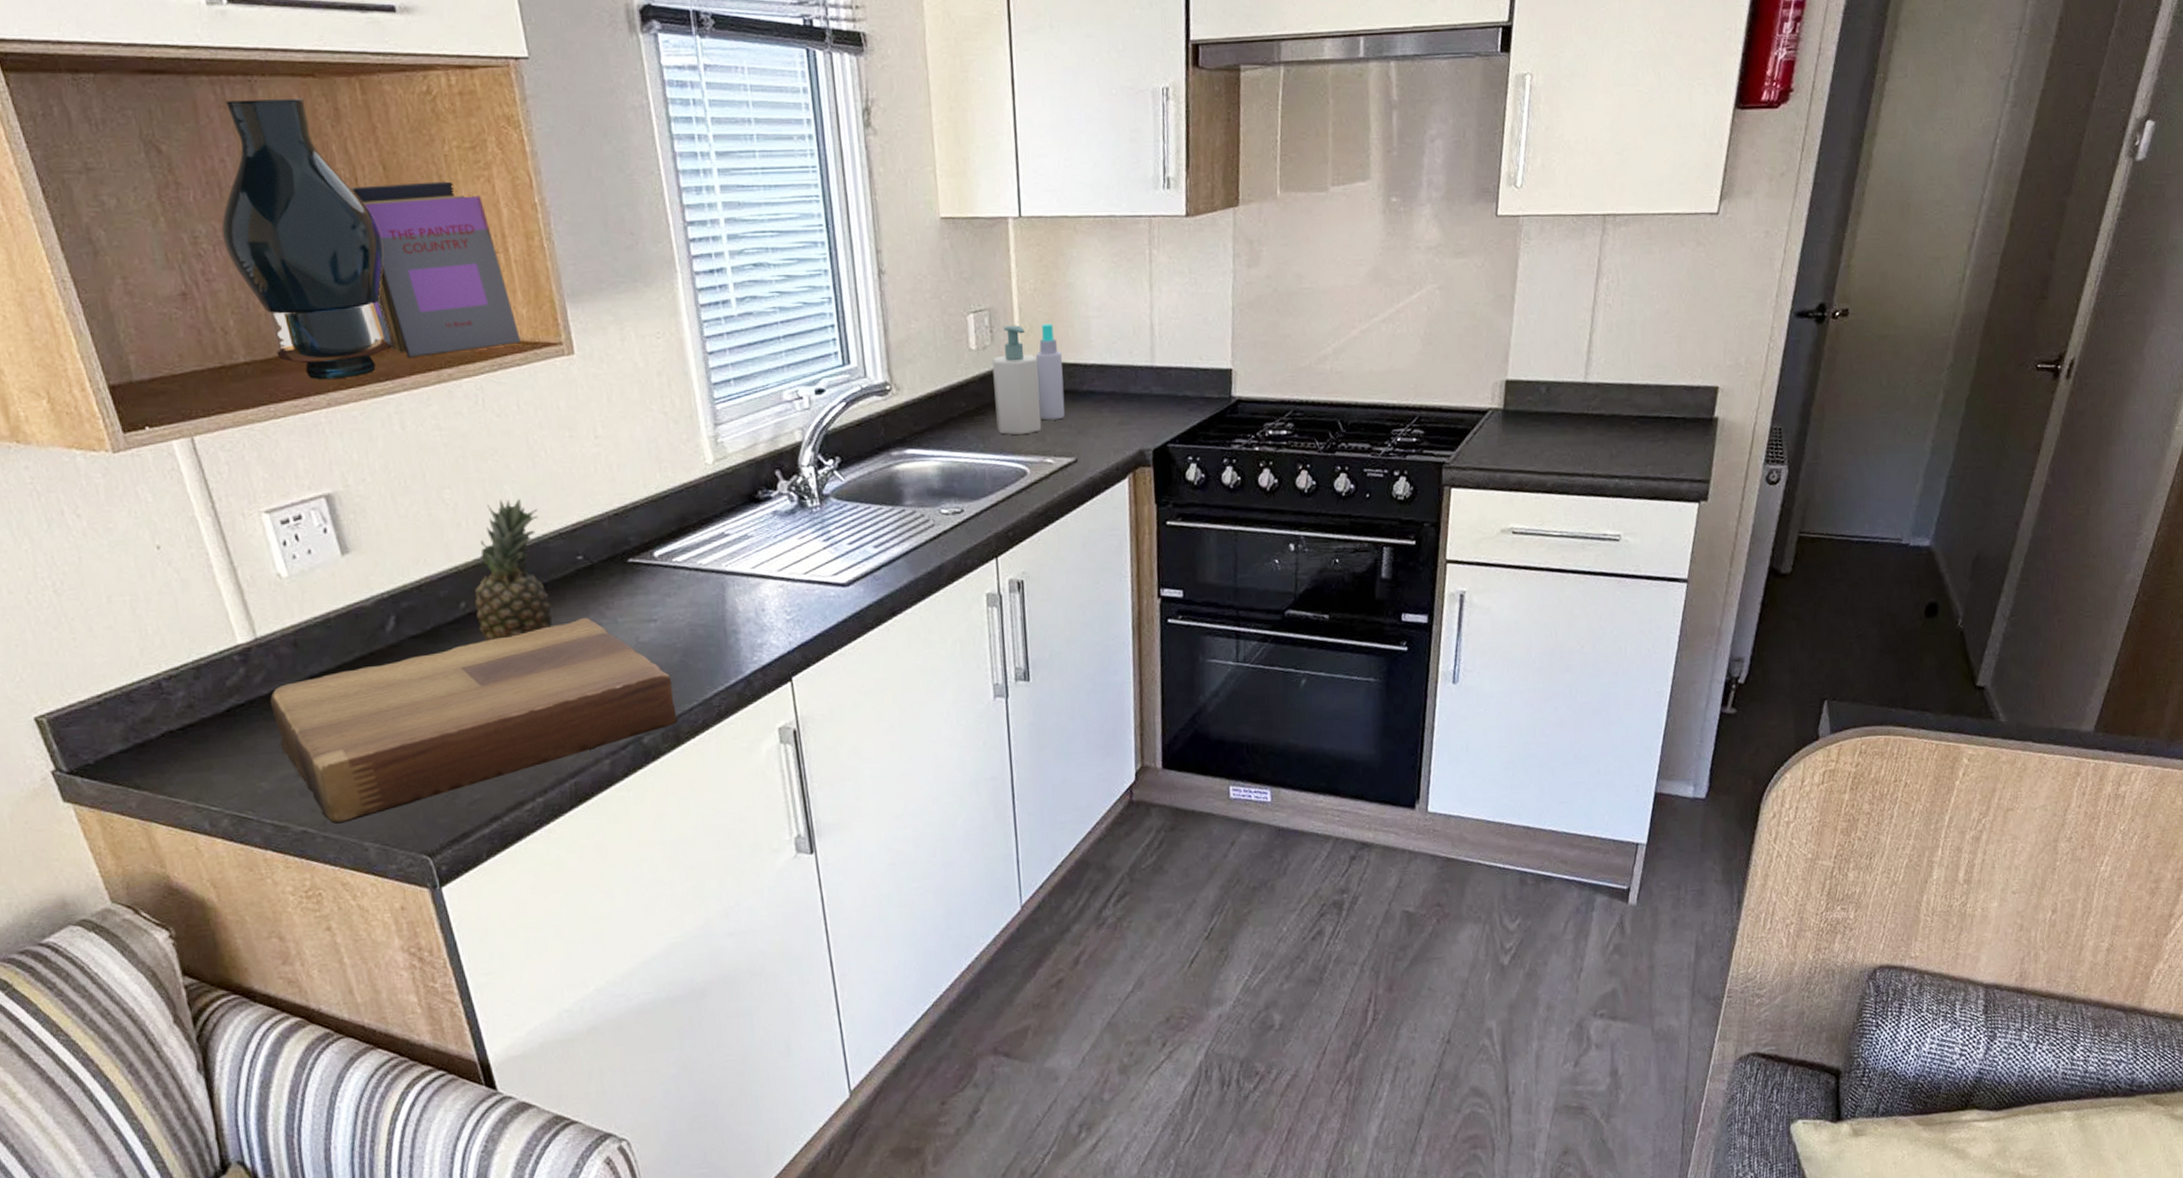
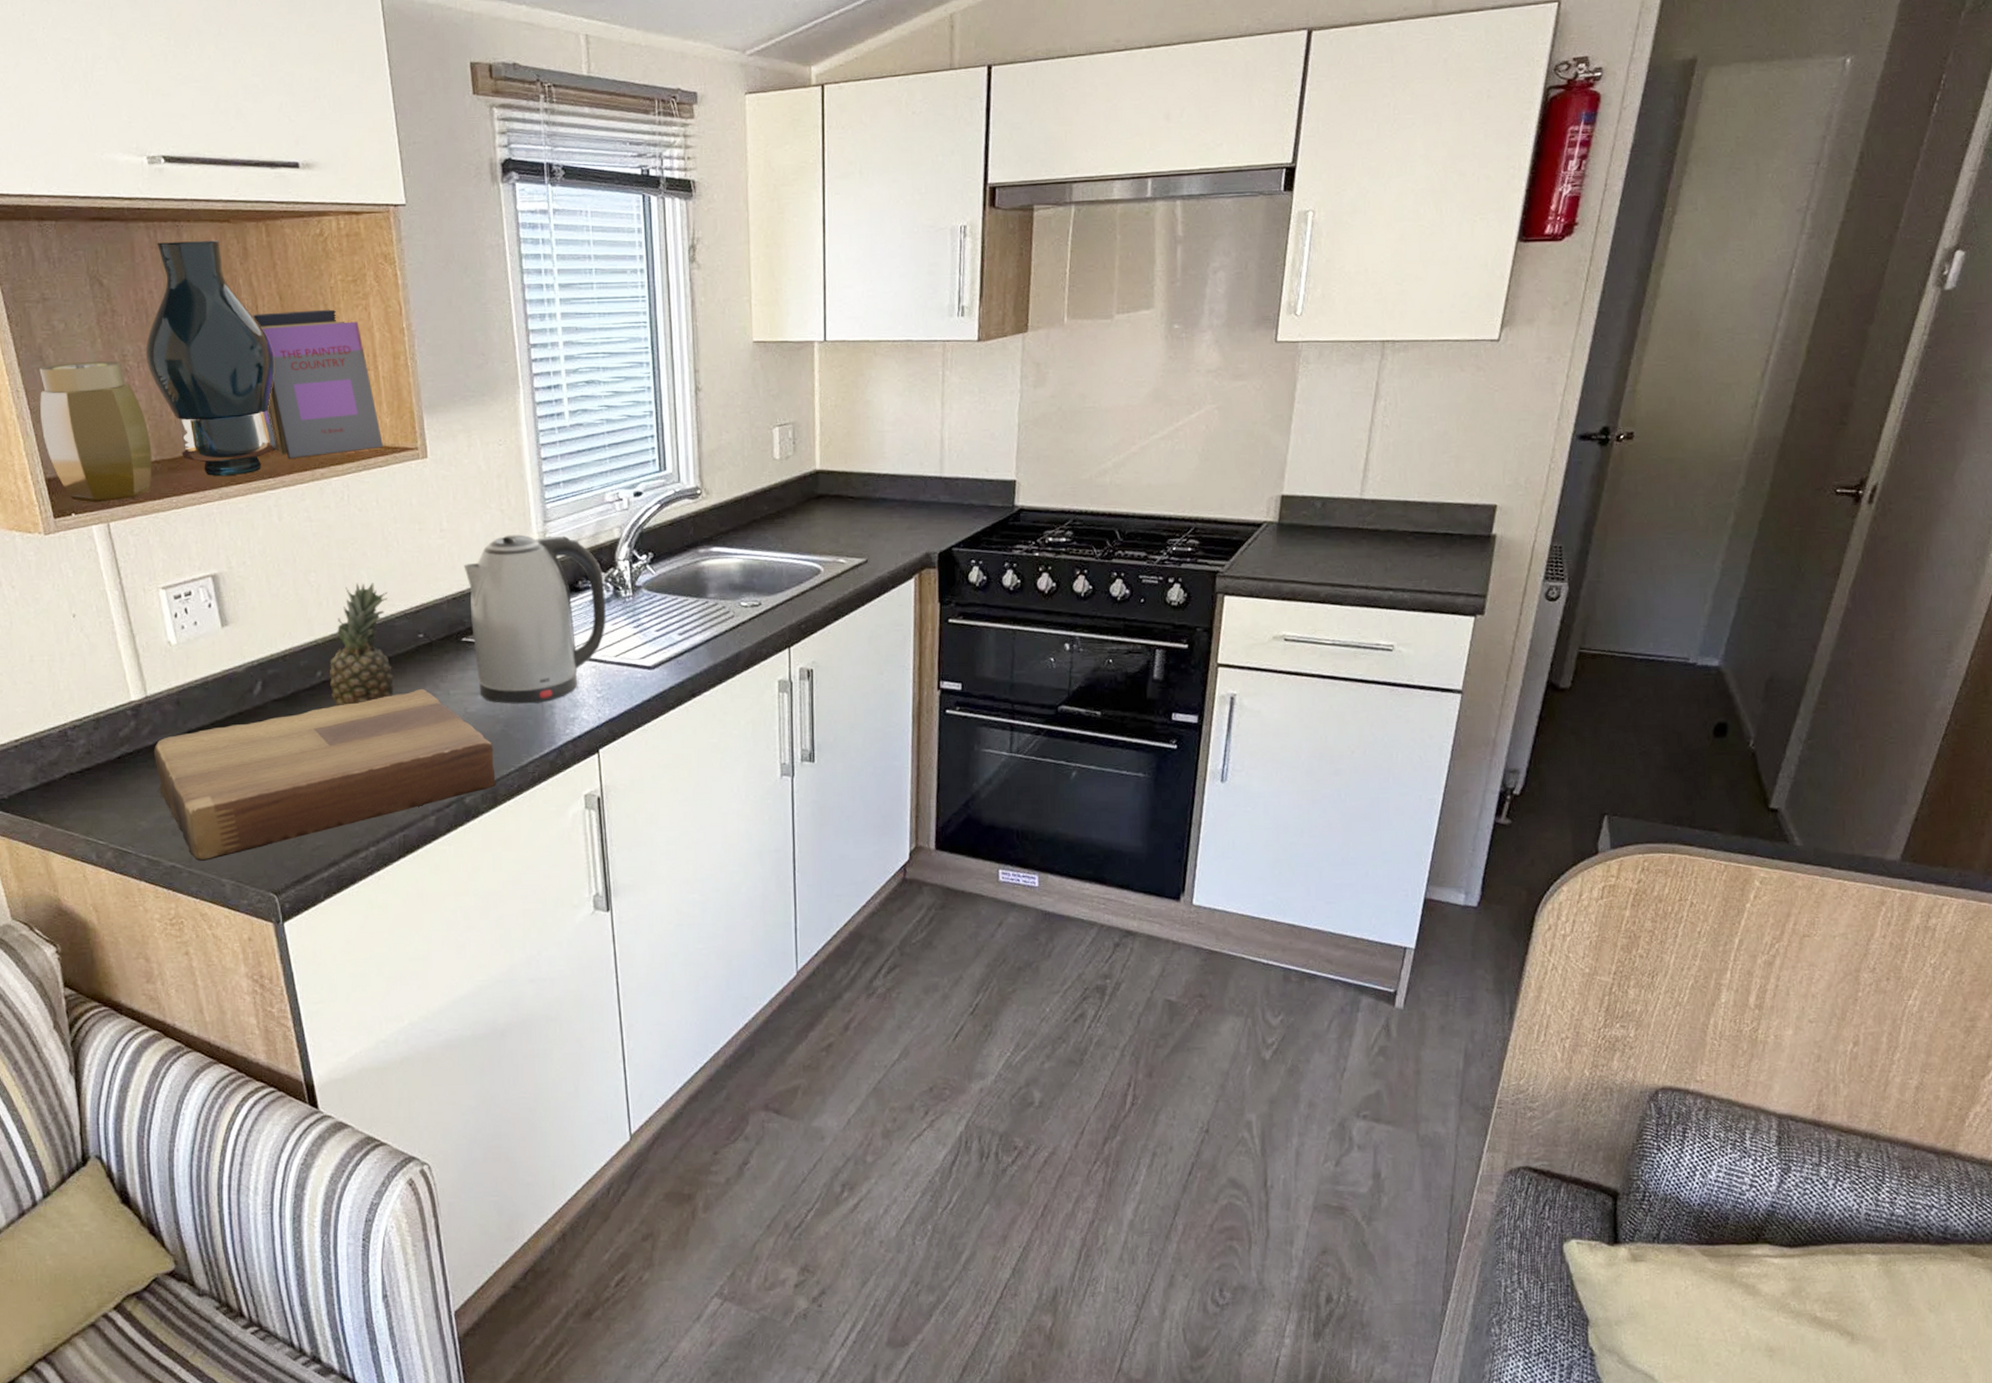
jar: none [89,244,242,414] -> present [39,361,152,503]
kettle: none [624,440,792,631] -> present [464,534,606,704]
soap bottle: present [992,325,1042,436] -> none [793,437,836,537]
spray bottle: present [1036,323,1065,421] -> none [833,436,859,524]

